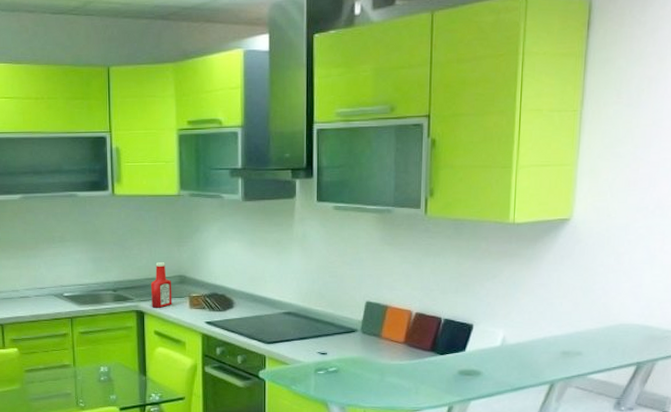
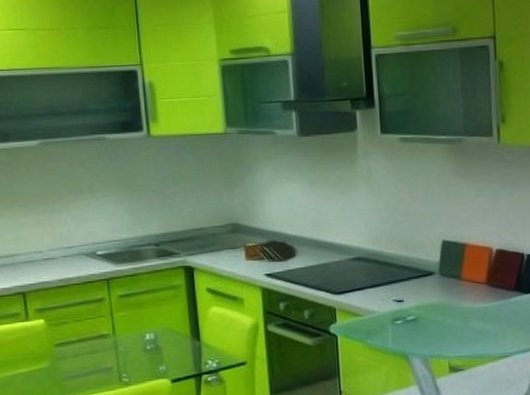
ketchup bottle: present [150,262,172,308] -> none [198,209,226,262]

